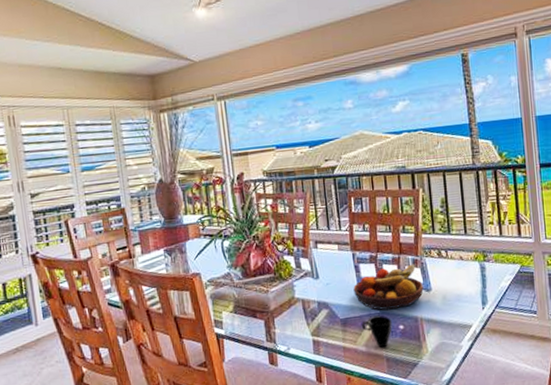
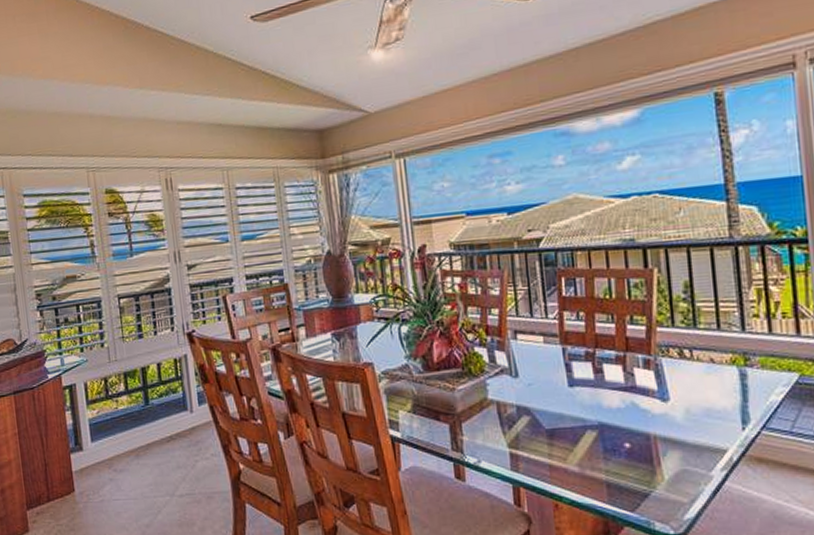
fruit bowl: present [353,264,424,310] -> none [563,365,658,423]
cup: present [361,315,392,348] -> none [572,428,615,470]

